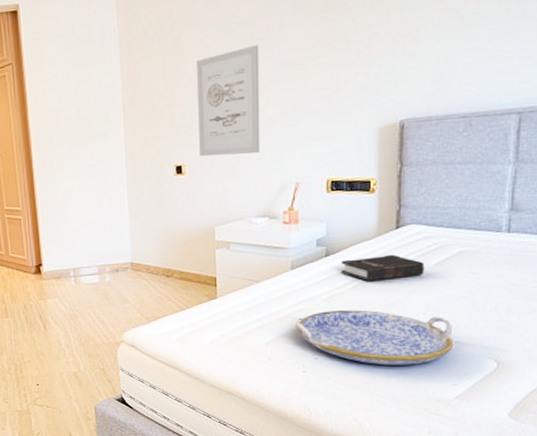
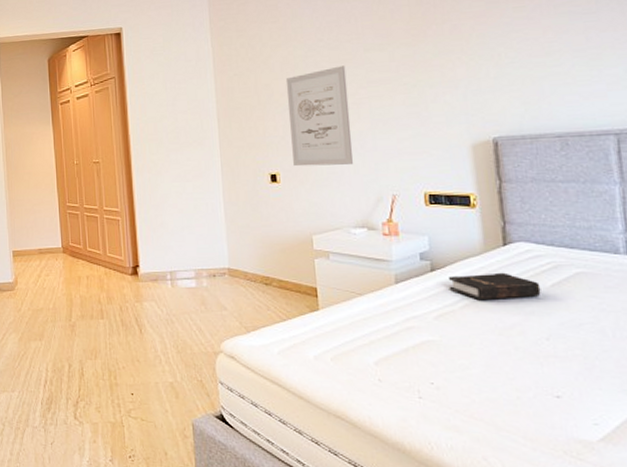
serving tray: present [295,310,454,366] -> none [405,330,588,398]

